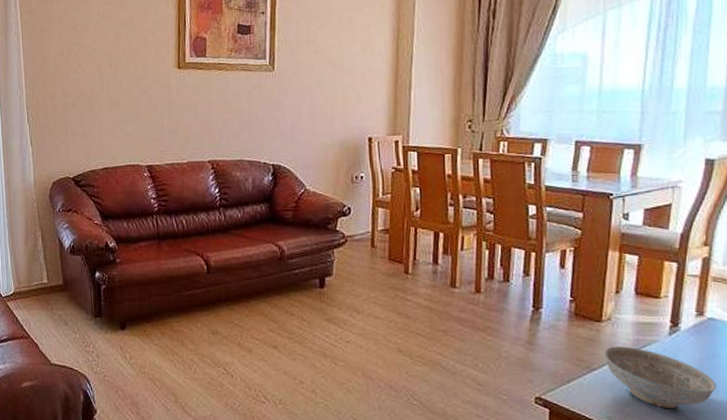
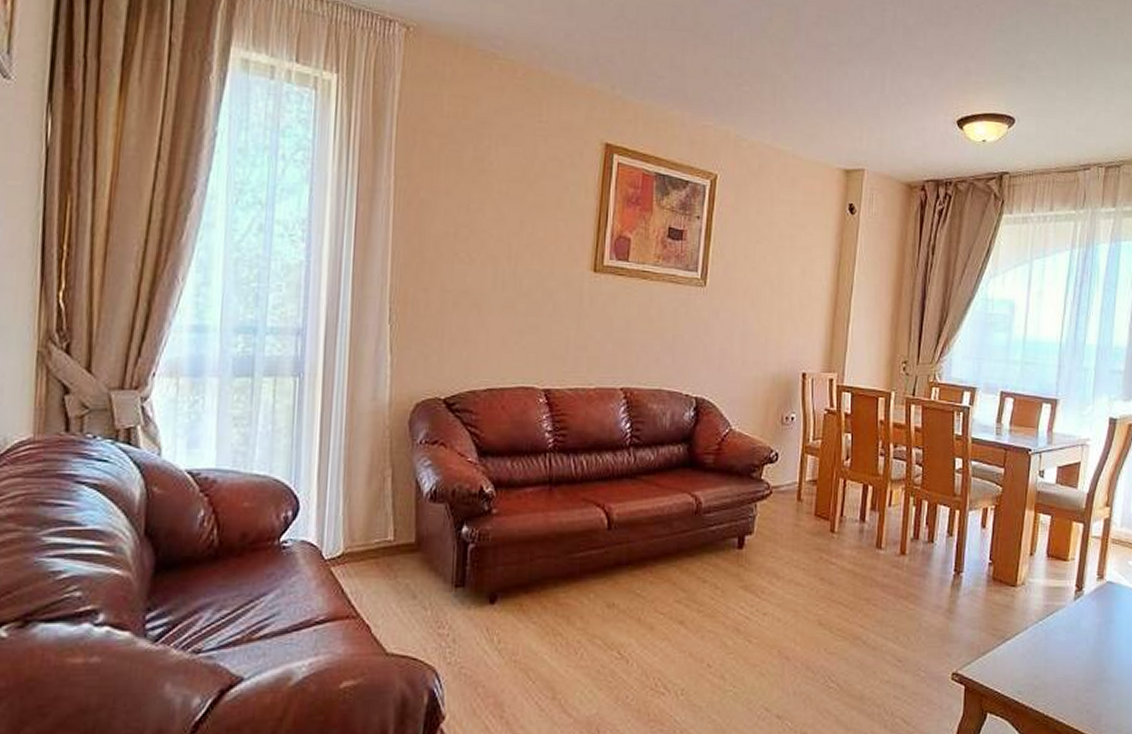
decorative bowl: present [604,346,716,408] -> none [1017,613,1112,679]

